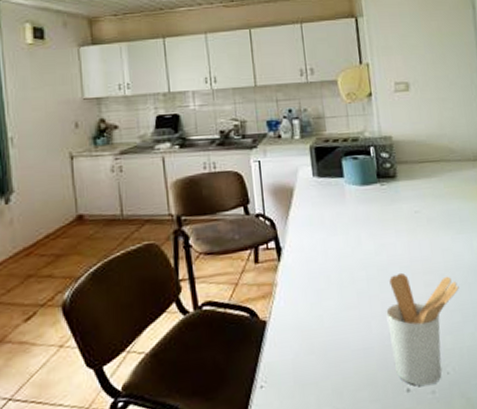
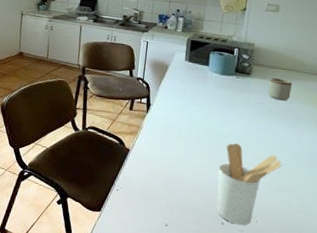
mug: none [419,174,448,203] -> present [268,77,292,101]

